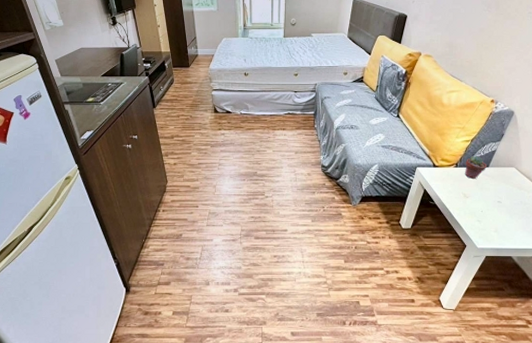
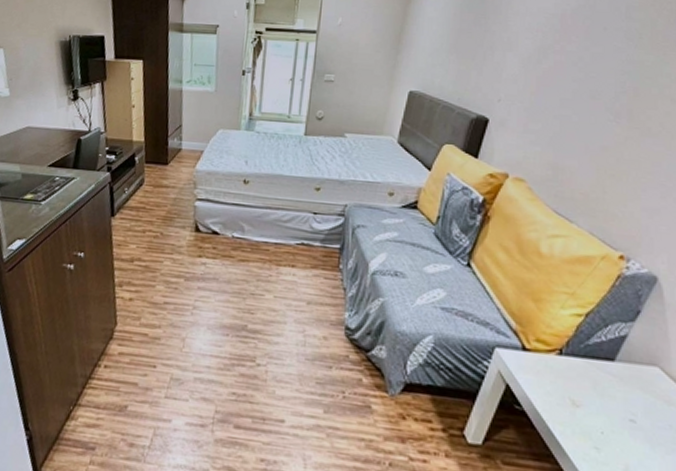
potted succulent: present [465,155,487,179] -> none [575,339,612,378]

